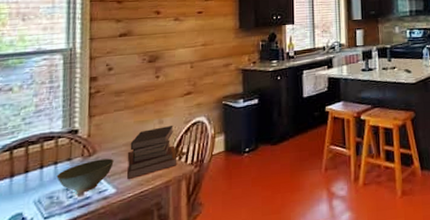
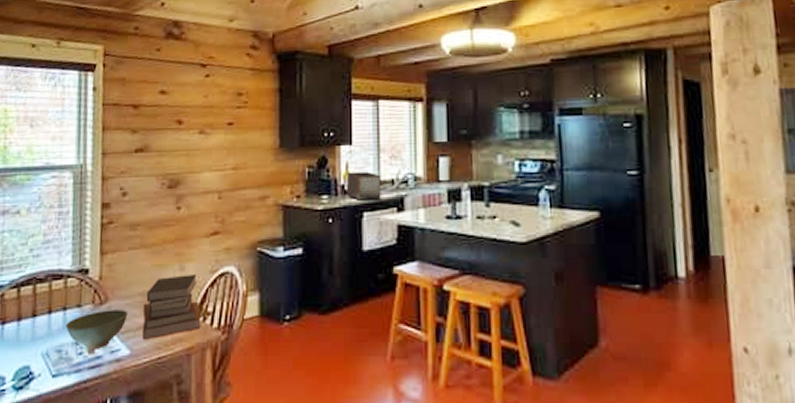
toaster: none [291,42,316,64] -> present [347,171,381,202]

